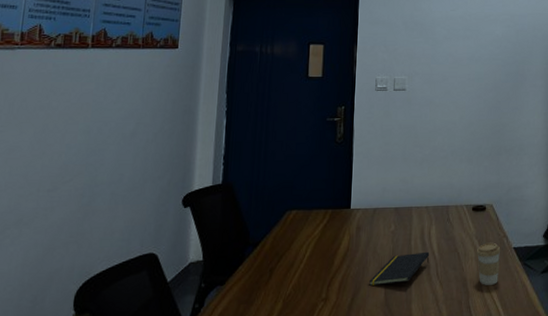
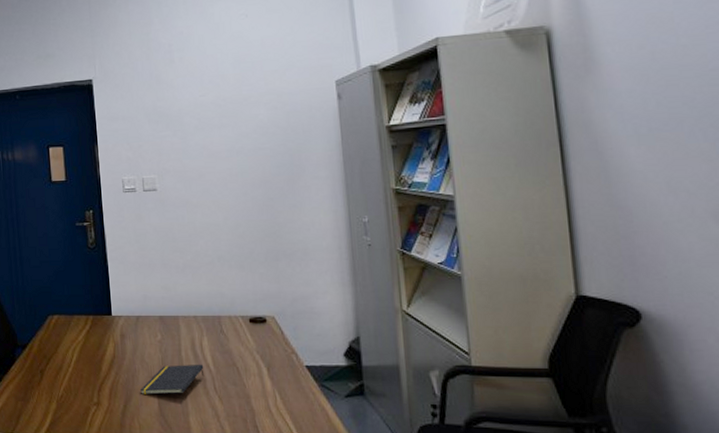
coffee cup: present [476,242,501,285] -> none [259,358,290,405]

